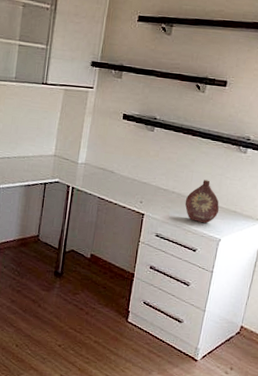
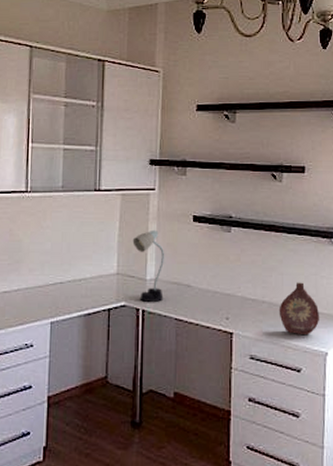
desk lamp: none [70,122,95,182] -> present [132,229,164,302]

